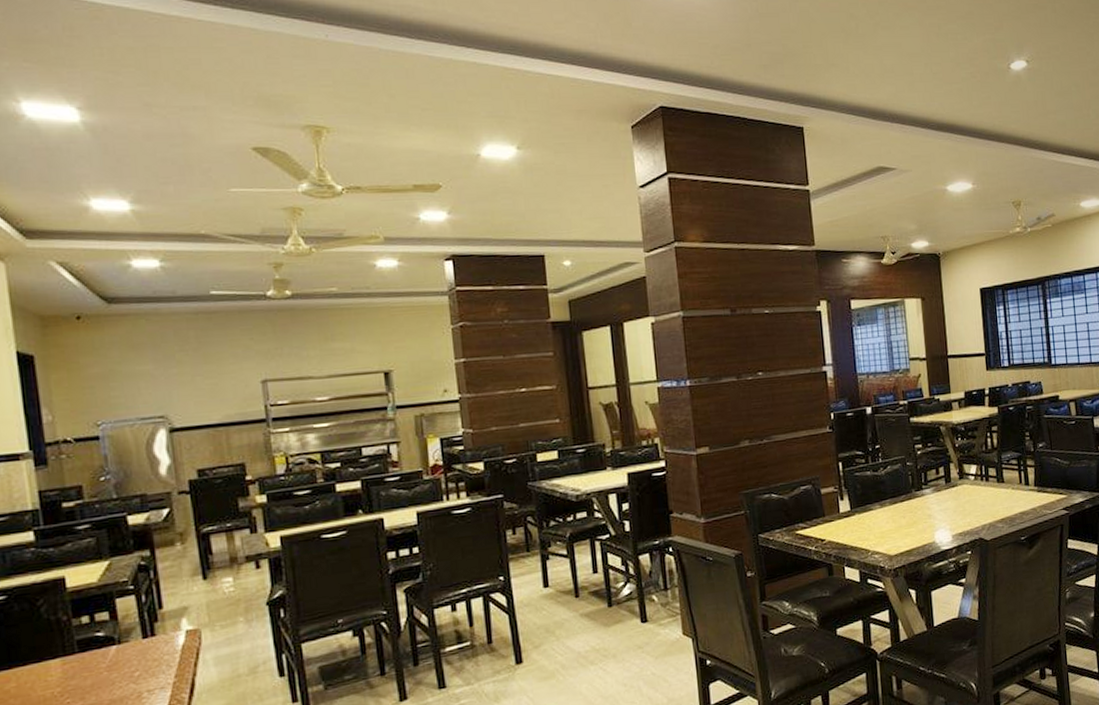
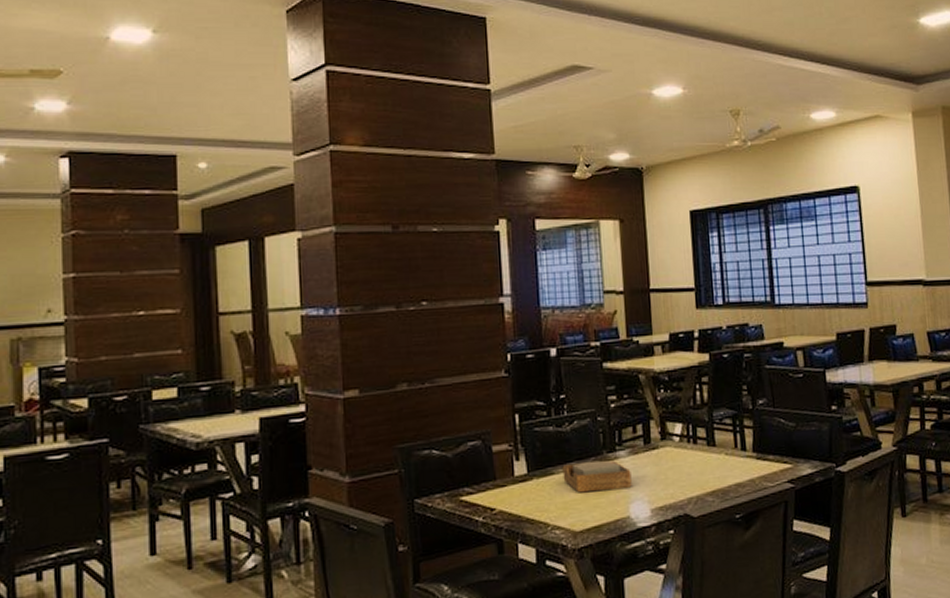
napkin holder: none [879,496,936,525] -> present [562,459,632,493]

